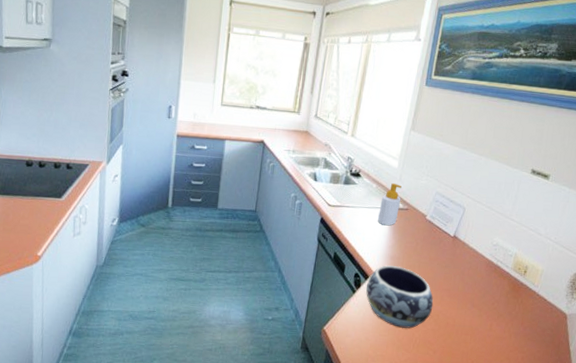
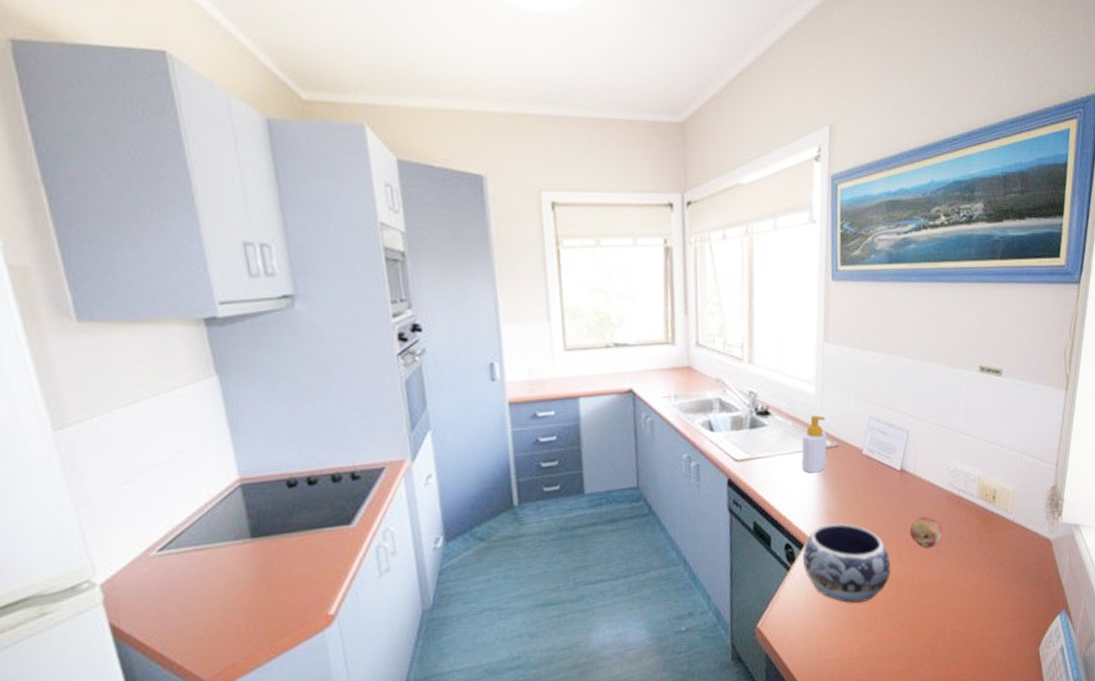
fruit: none [452,275,479,300] -> present [909,516,943,549]

